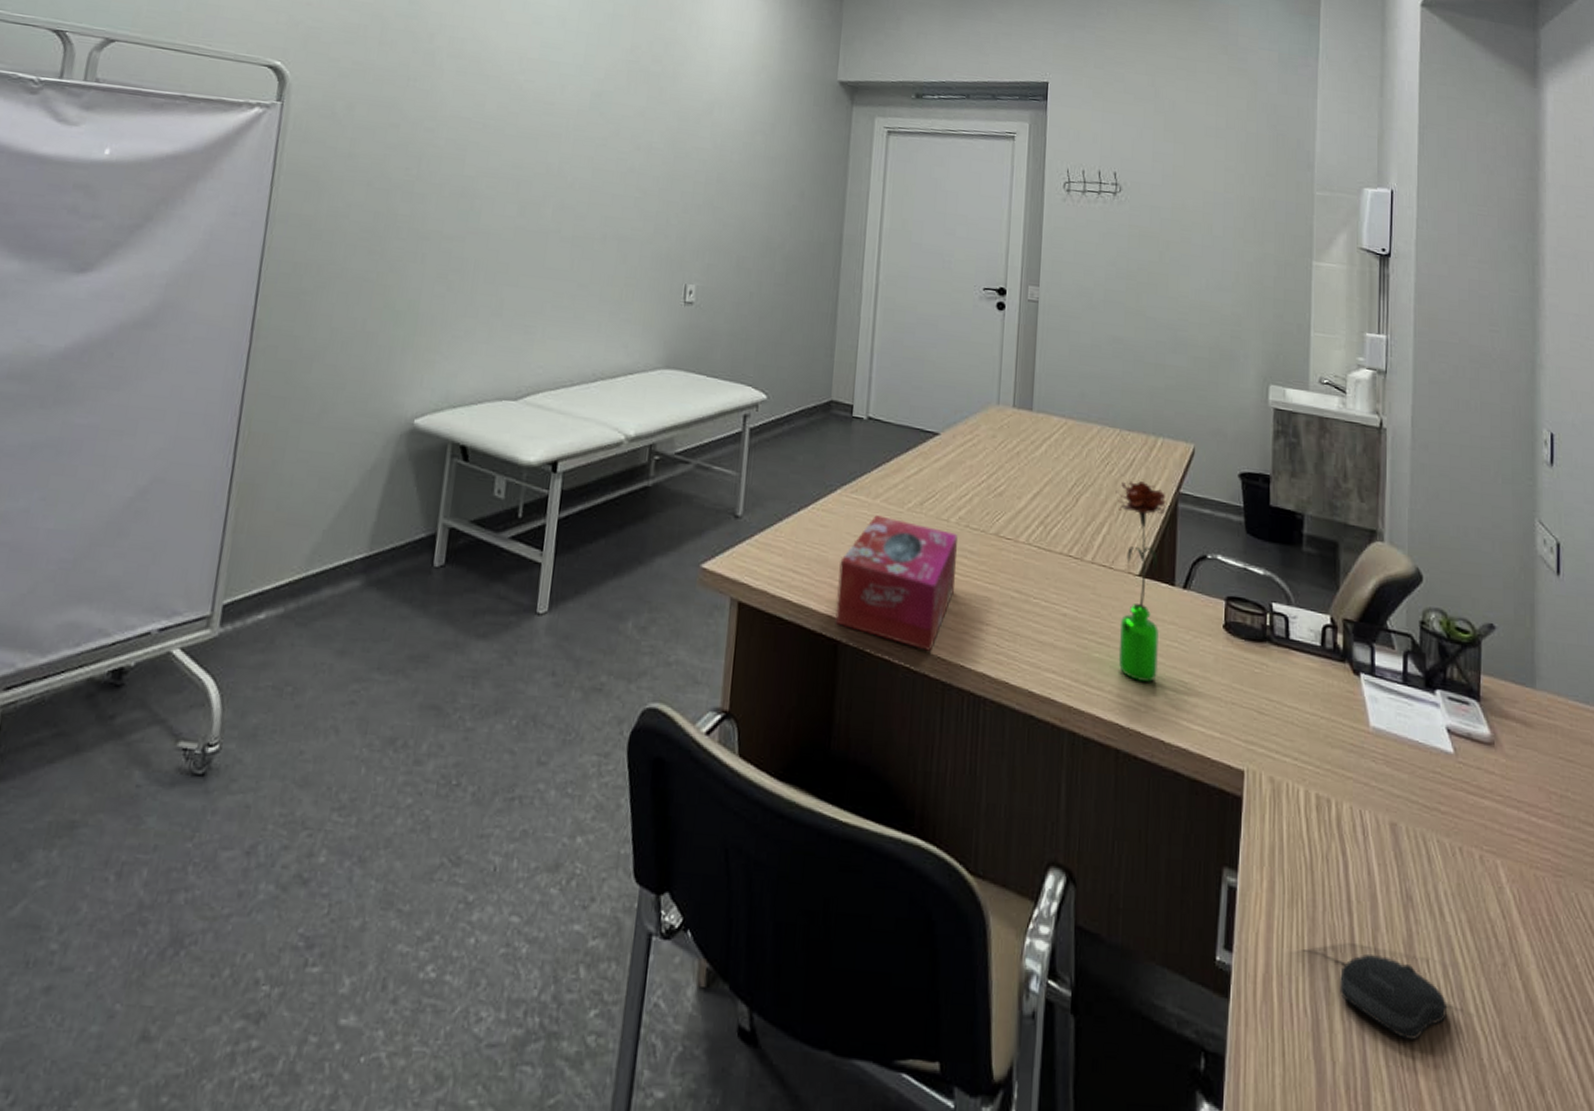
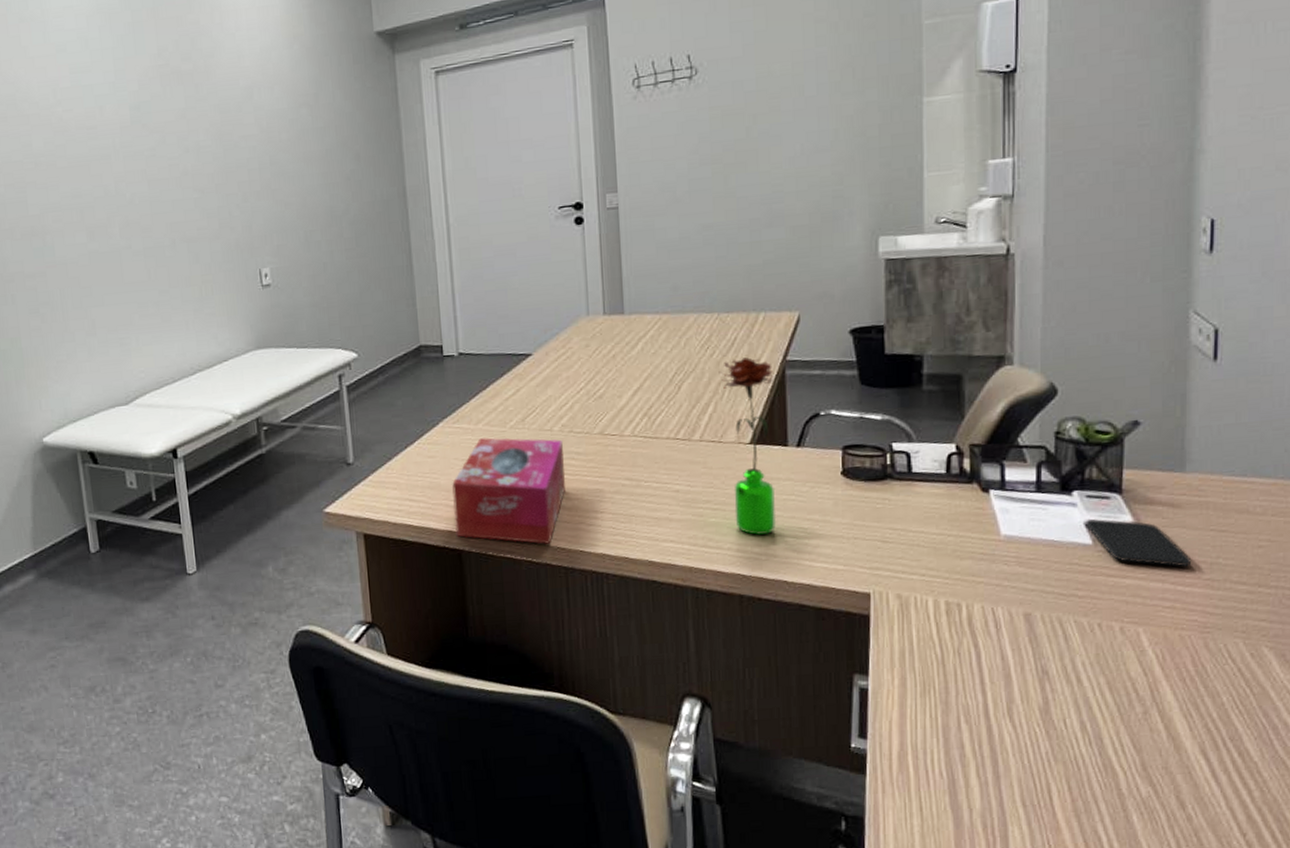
computer mouse: present [1340,953,1446,1040] -> none [975,722,1084,783]
smartphone: none [1447,725,1544,796] -> present [1085,519,1192,567]

